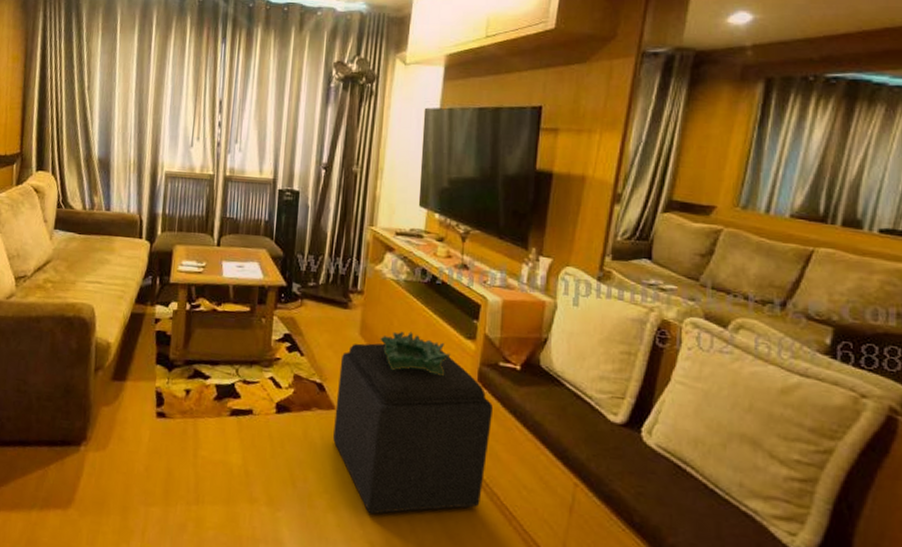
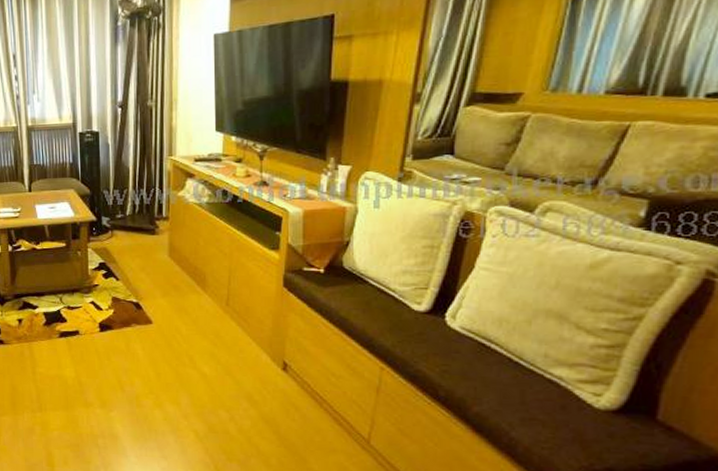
ottoman: present [333,343,493,515] -> none [152,261,299,408]
decorative bowl: present [380,331,451,377] -> none [188,249,256,286]

